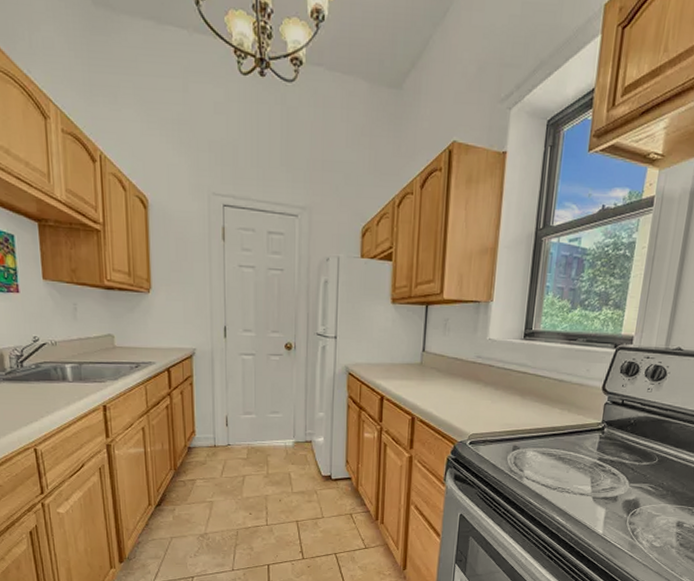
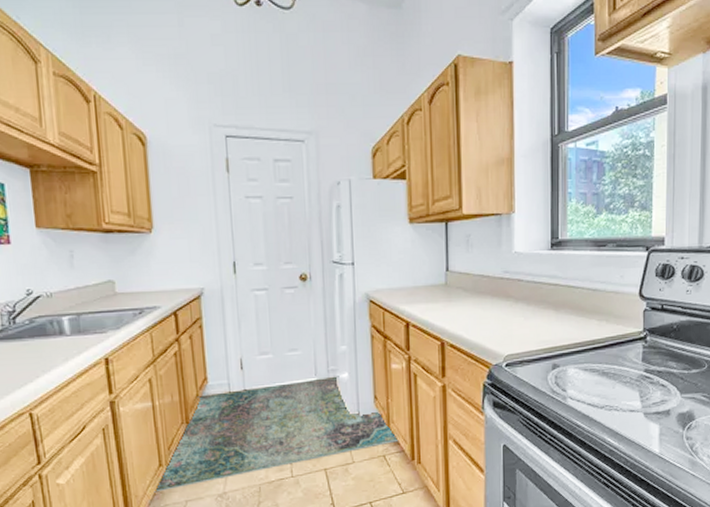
rug: none [143,439,364,528] -> present [154,376,398,493]

